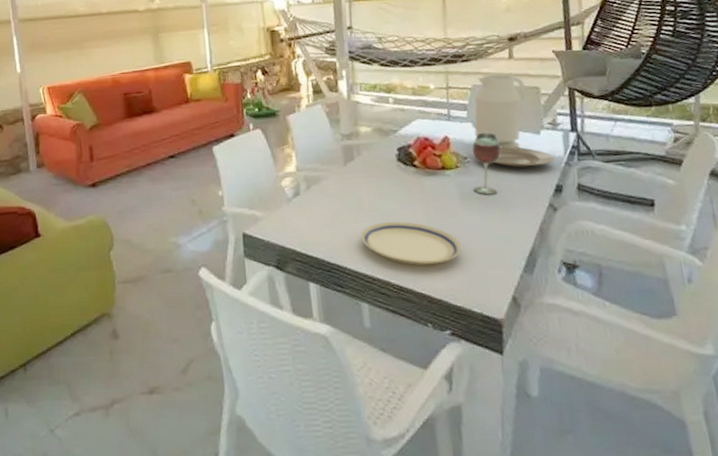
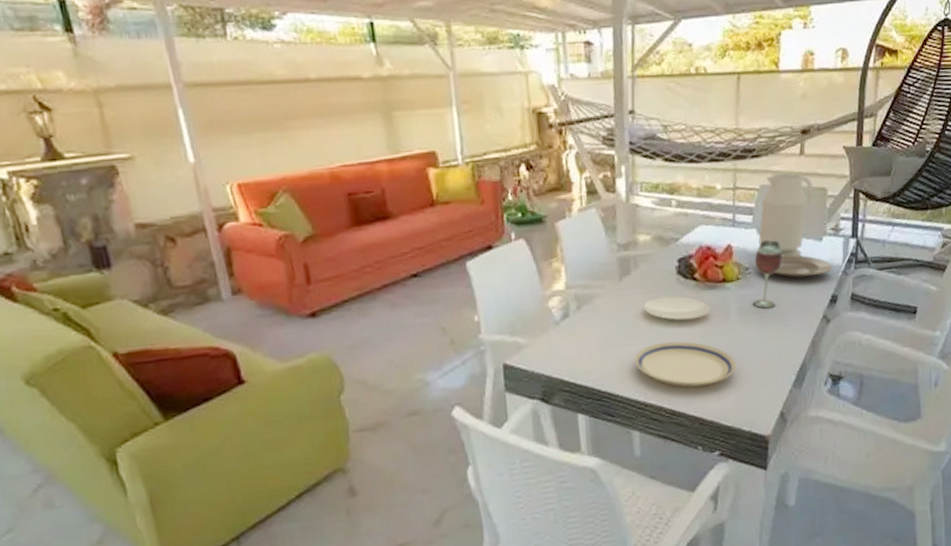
plate: none [366,180,432,203] -> present [643,296,710,321]

